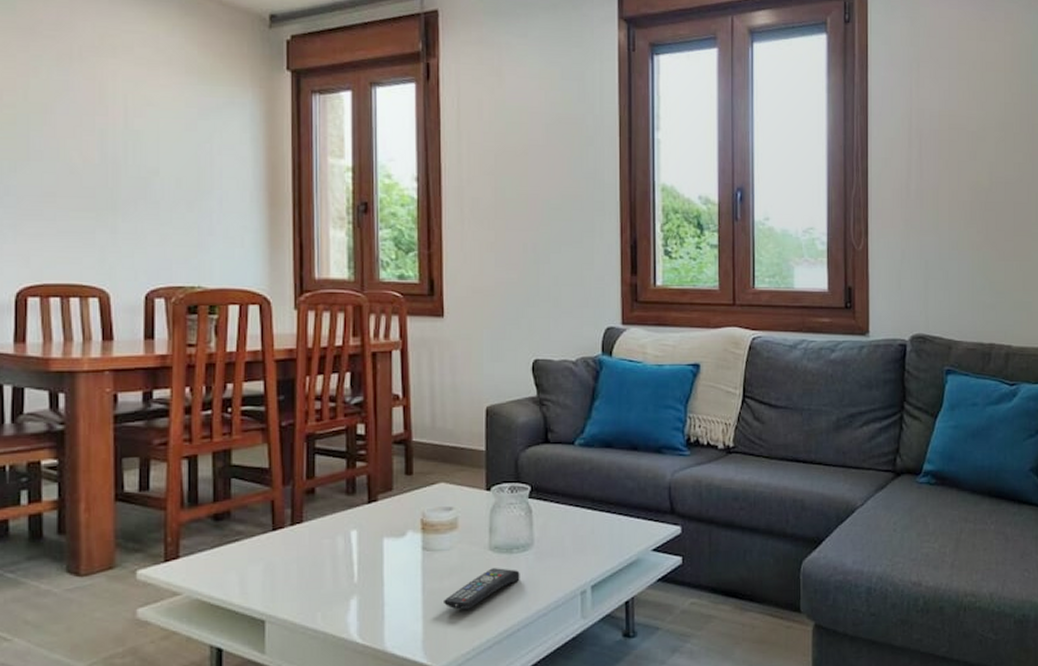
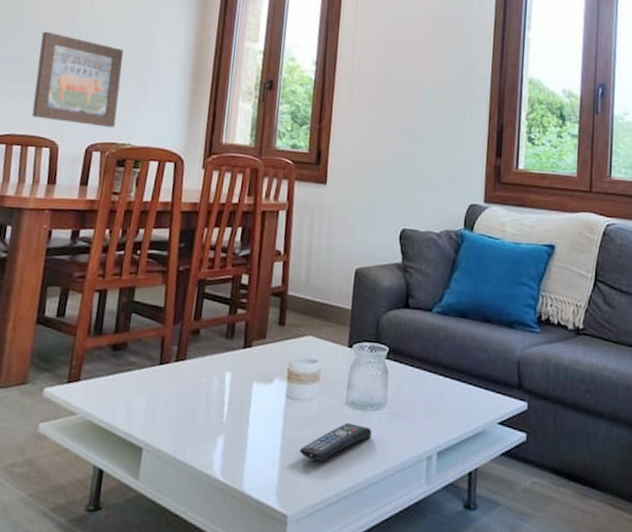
wall art: none [64,155,179,269] -> present [31,31,124,128]

